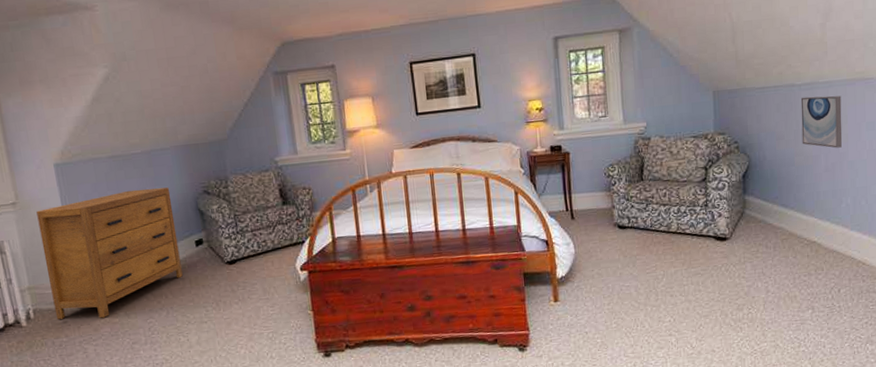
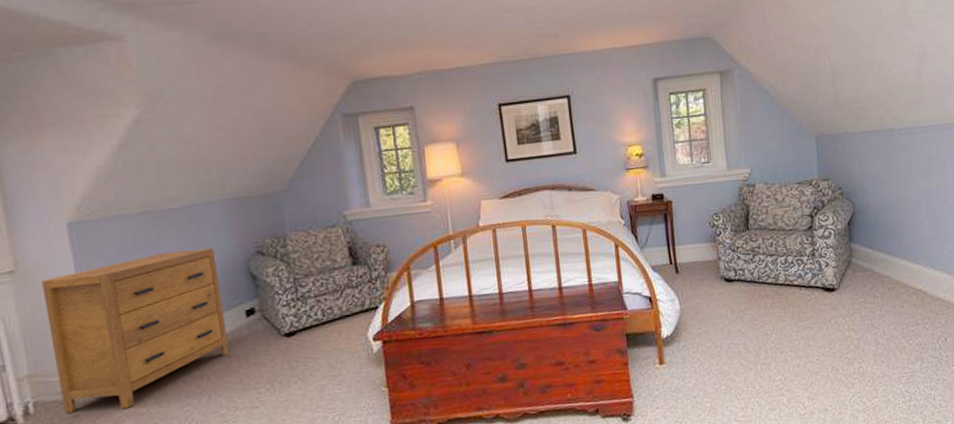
wall art: present [800,96,842,148] -> none [900,140,942,194]

